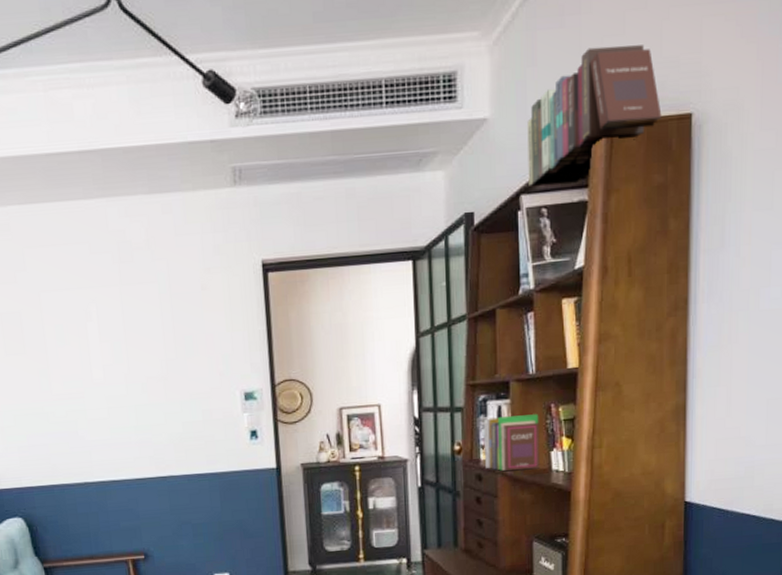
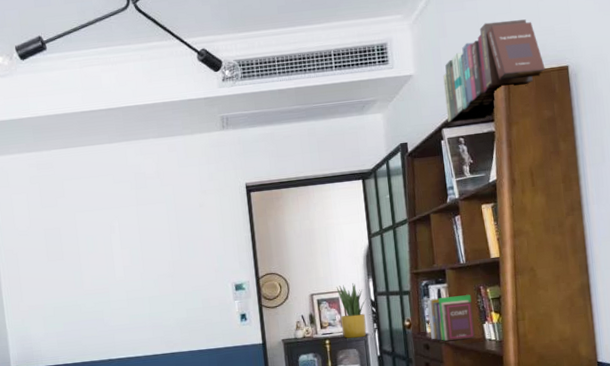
planter: none [371,395,409,465] -> present [336,283,367,339]

